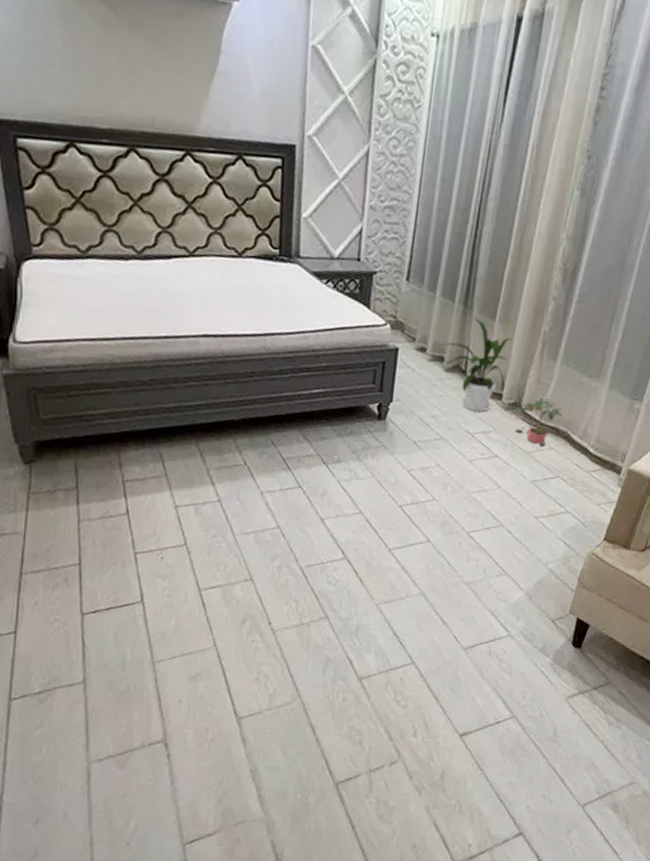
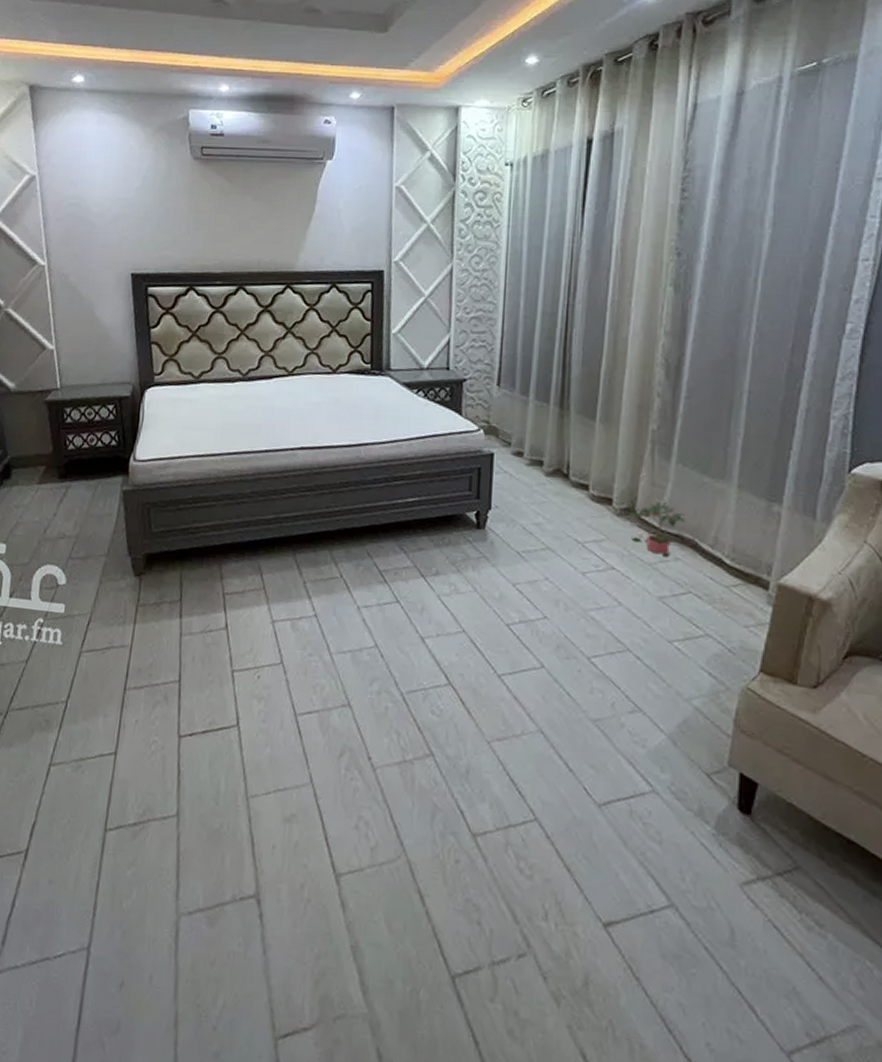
house plant: present [437,317,514,412] -> none [535,419,619,519]

